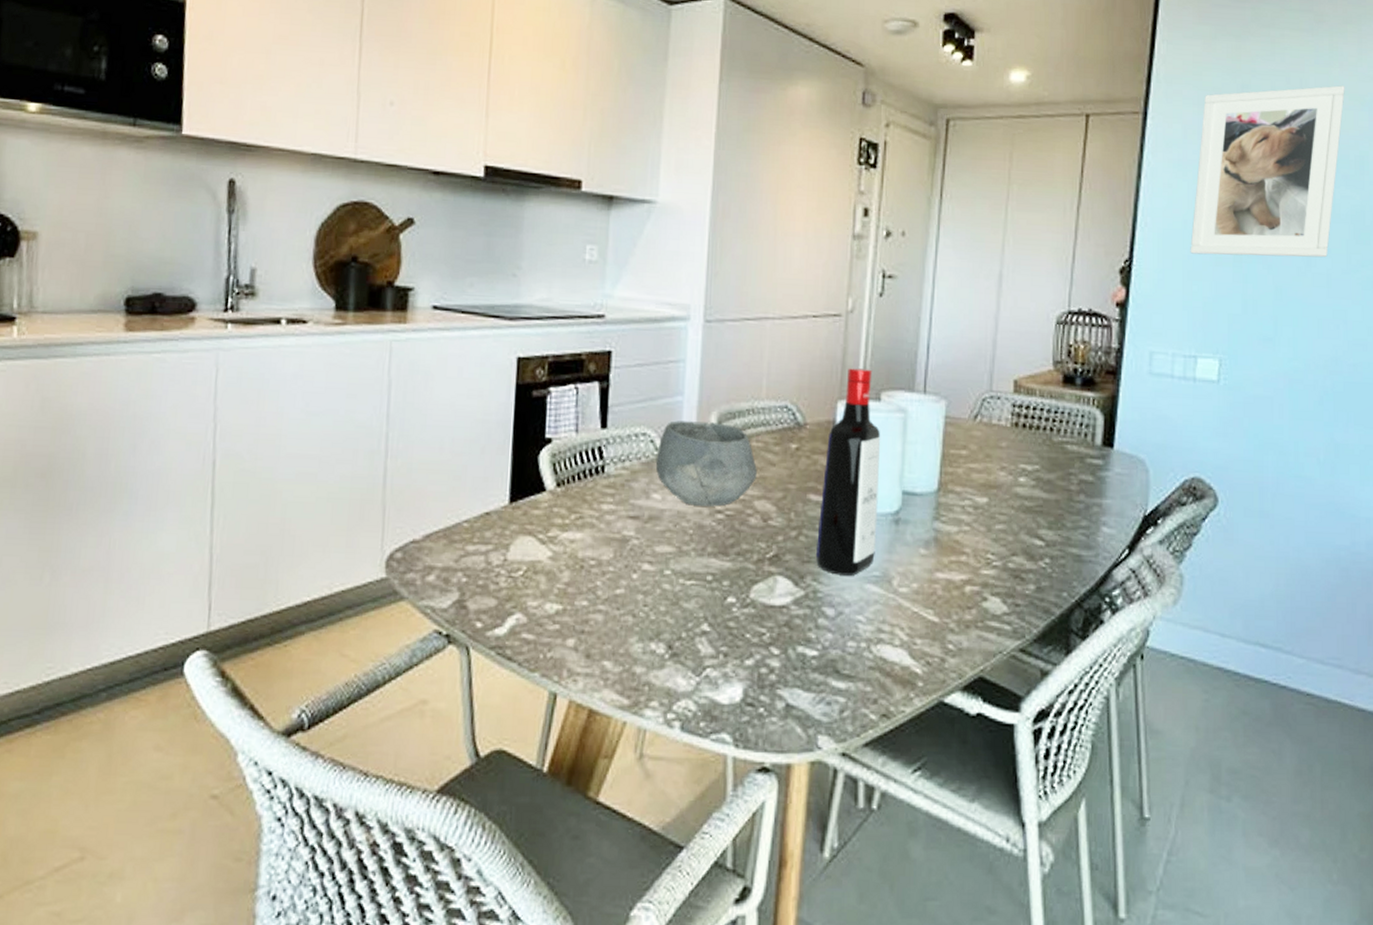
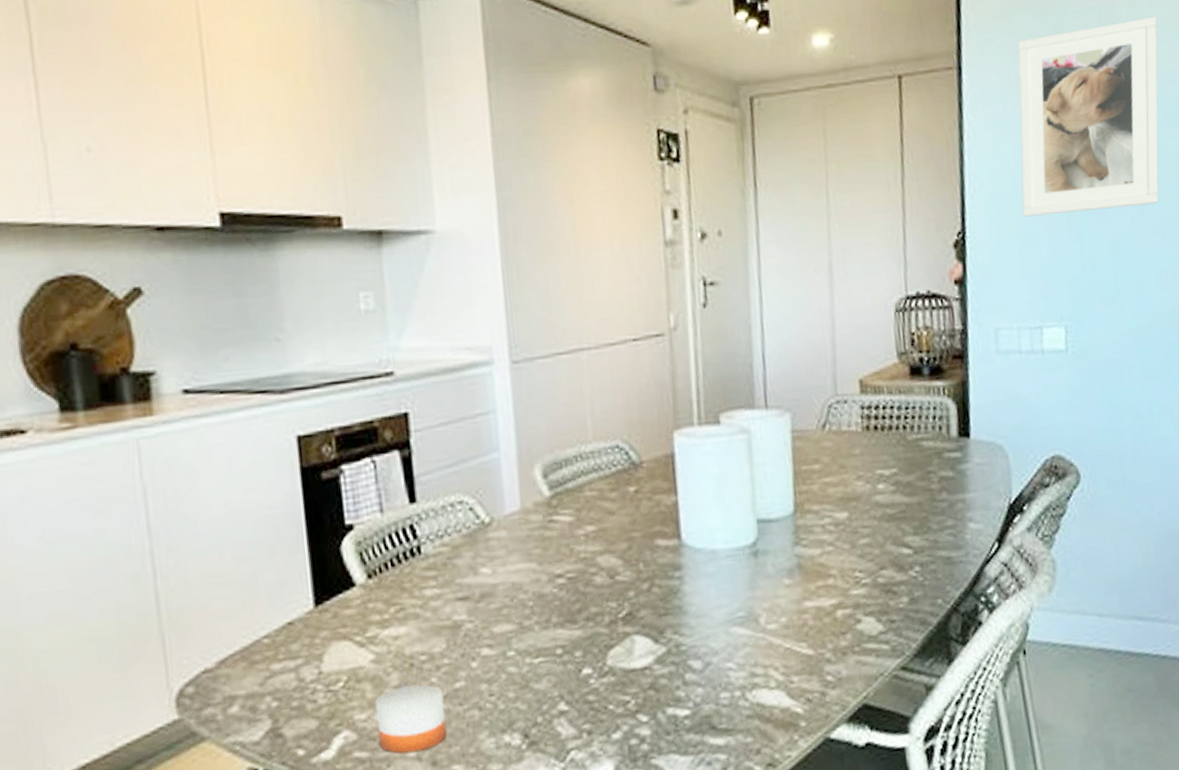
candle: none [544,582,605,644] -> present [374,683,448,754]
bowl: present [655,421,757,507] -> none [478,476,596,574]
liquor bottle: present [816,367,881,576] -> none [668,390,737,623]

